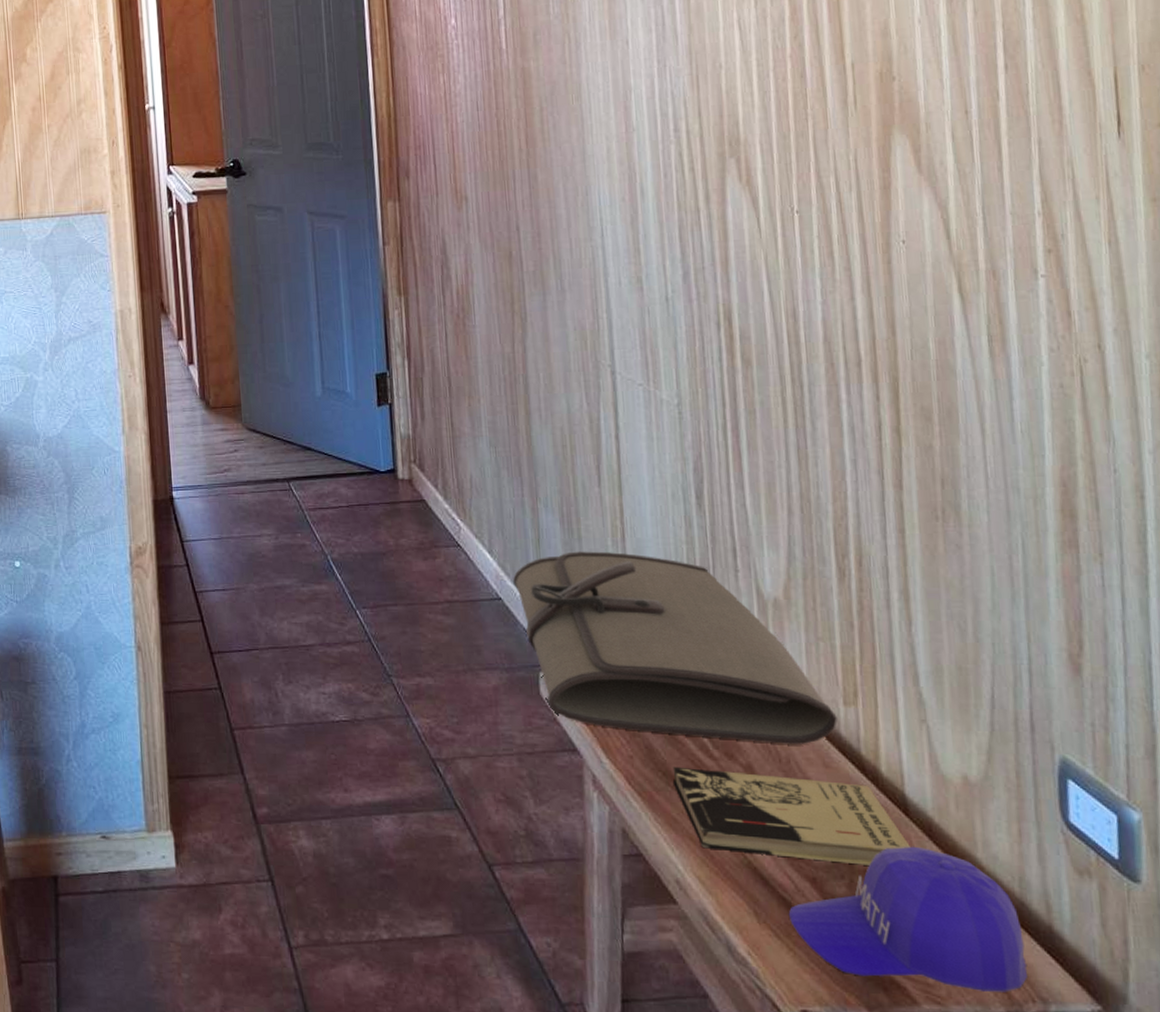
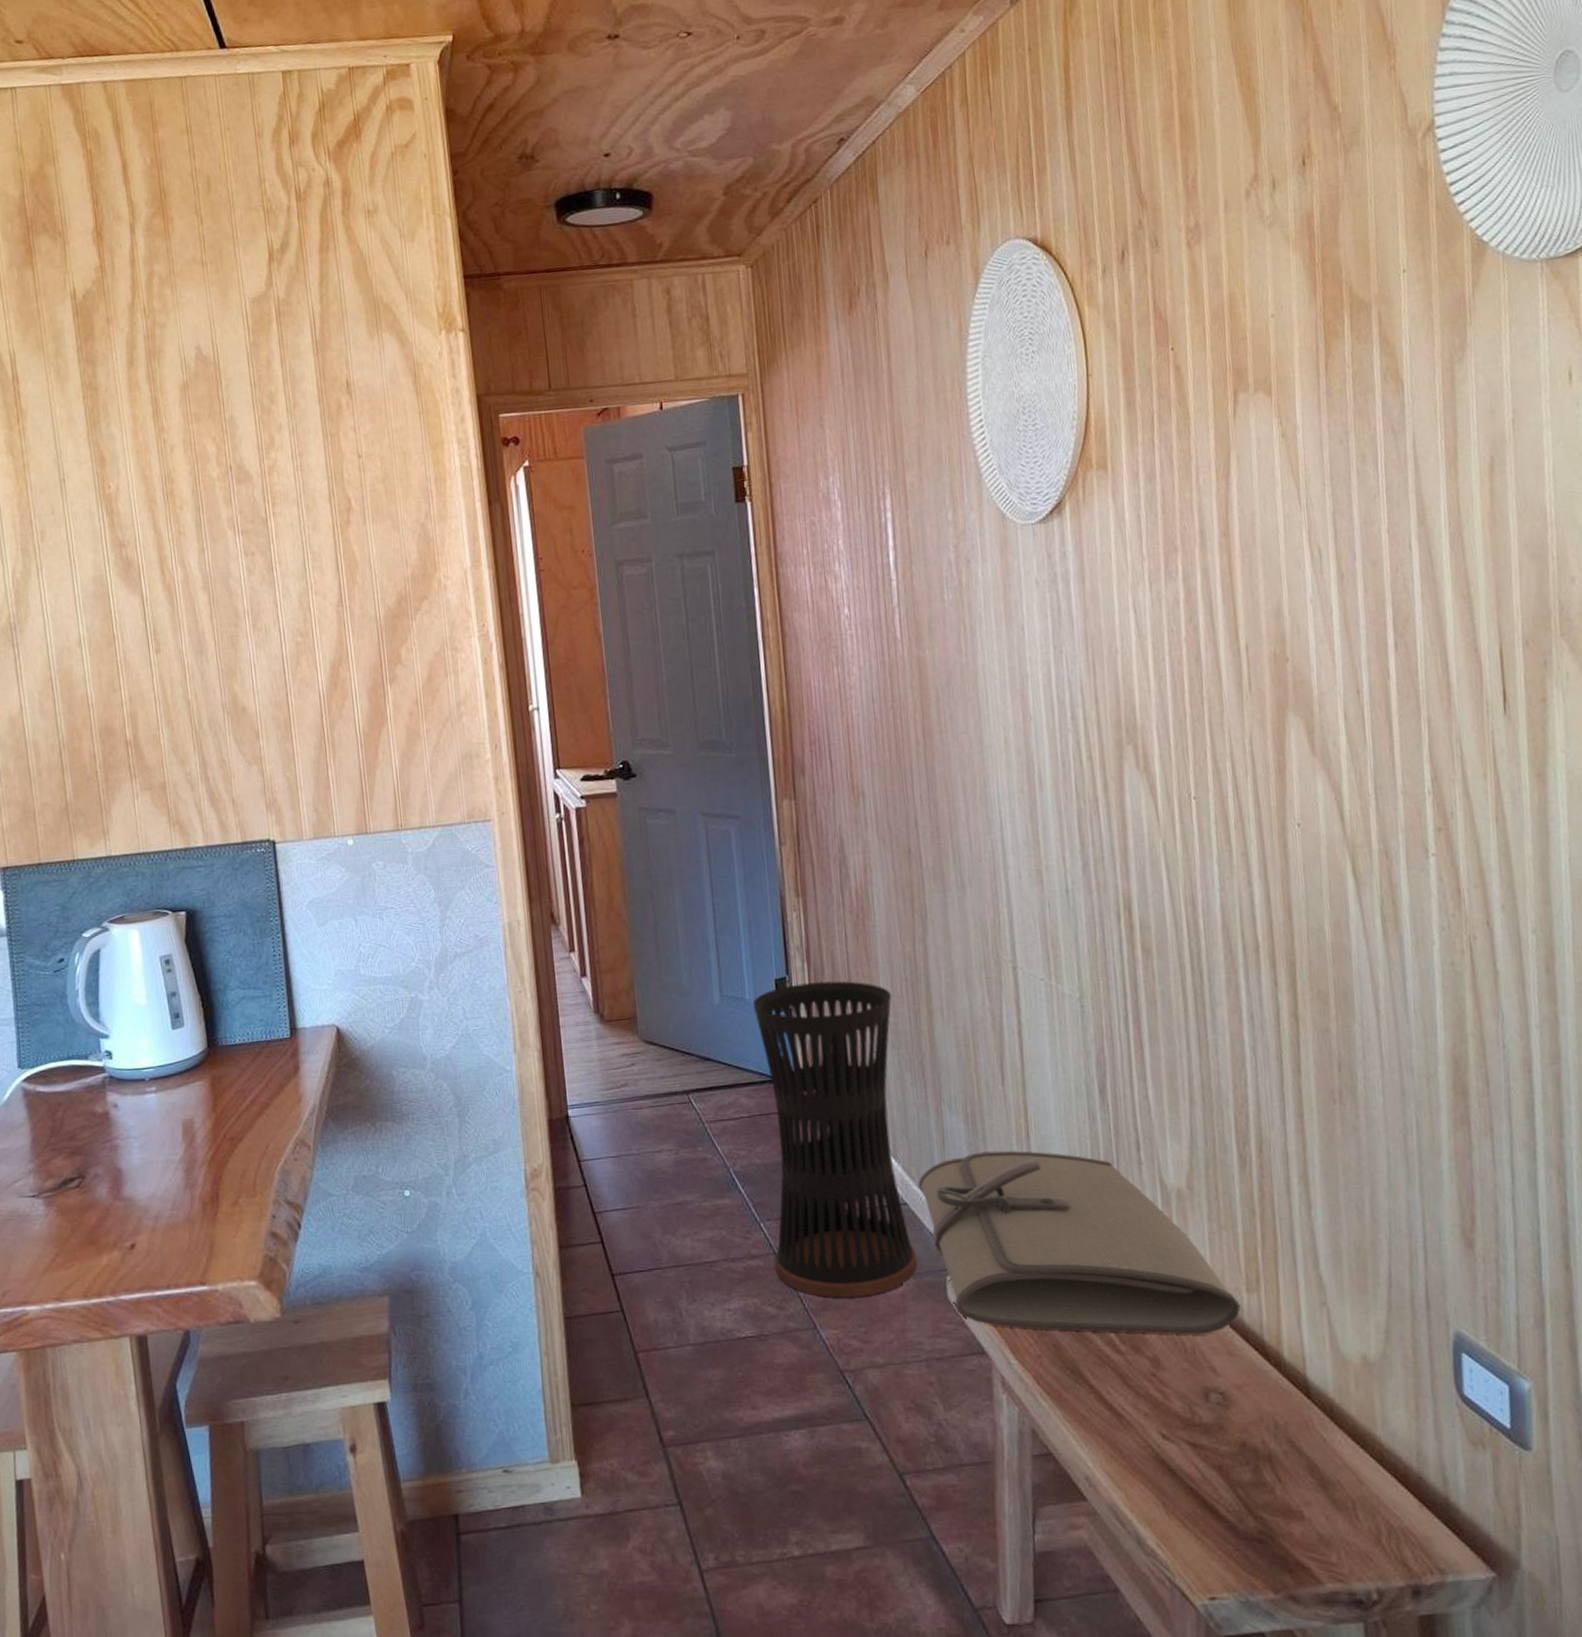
umbrella stand: none [353,378,511,688] -> present [752,981,918,1298]
book: present [672,766,910,865] -> none [1080,1363,1313,1450]
baseball cap: present [788,846,1028,992] -> none [1195,1428,1426,1567]

